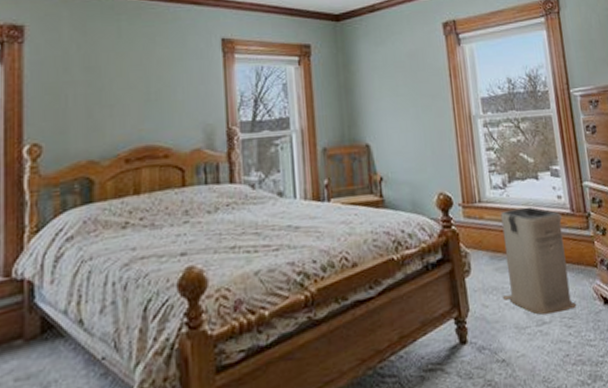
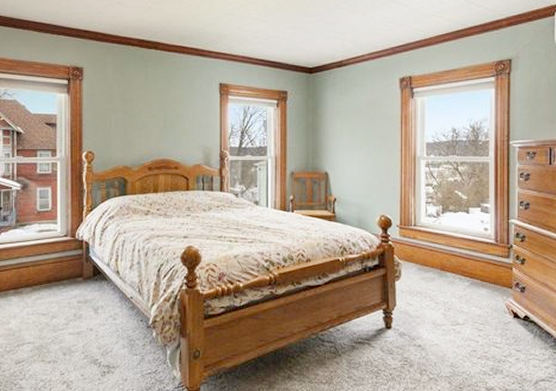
laundry basket: present [500,207,576,315] -> none [425,234,488,318]

